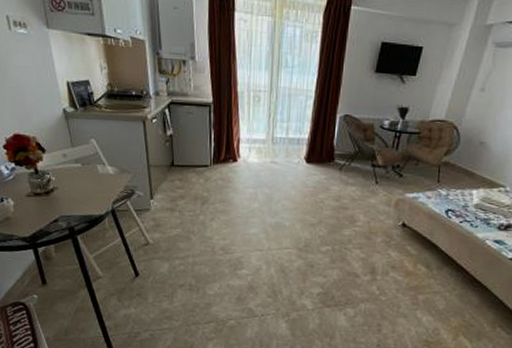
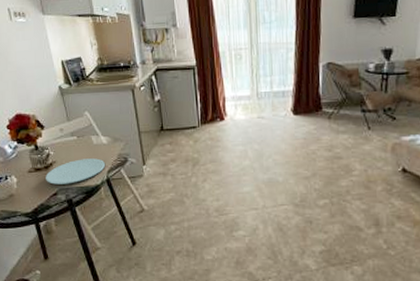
paper plate: none [46,187,110,212] -> present [46,158,105,185]

